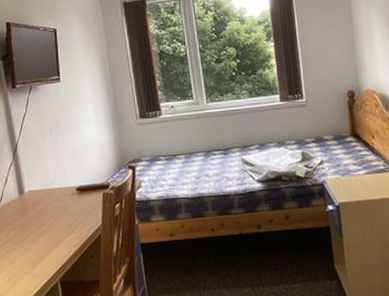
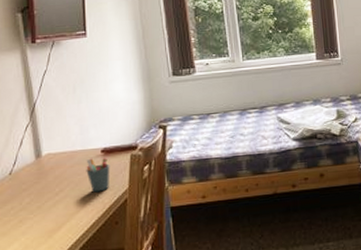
pen holder: none [63,195,85,228] -> present [86,158,110,193]

